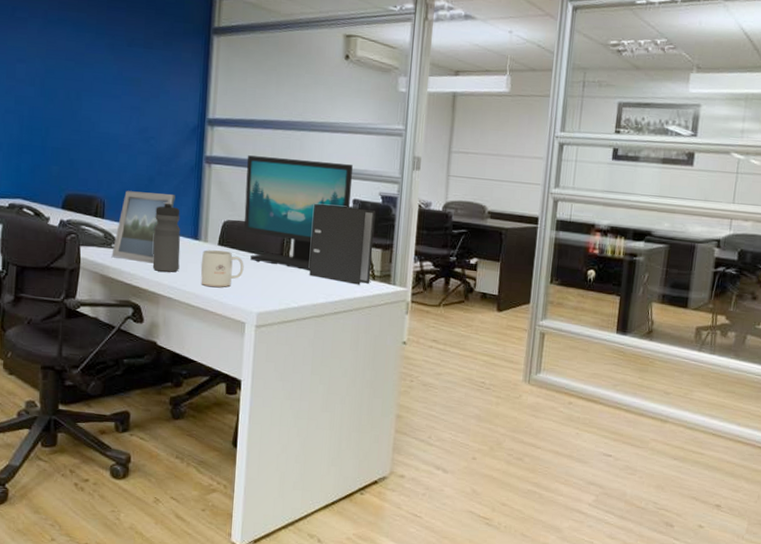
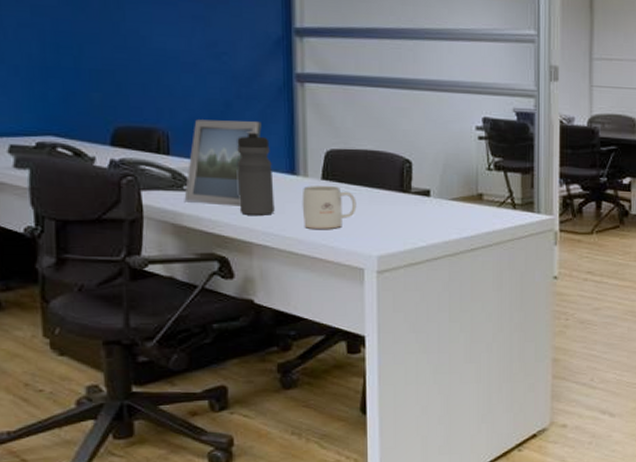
computer monitor: present [244,155,353,272] -> none [349,71,480,204]
binder: present [309,203,376,285] -> none [435,124,511,216]

